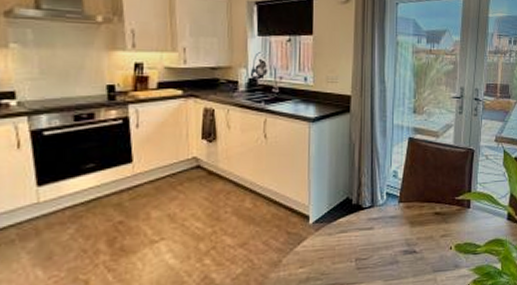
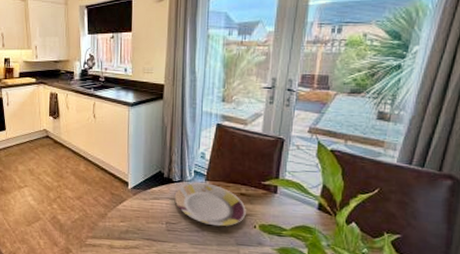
plate: none [365,205,441,255] -> present [174,182,246,227]

